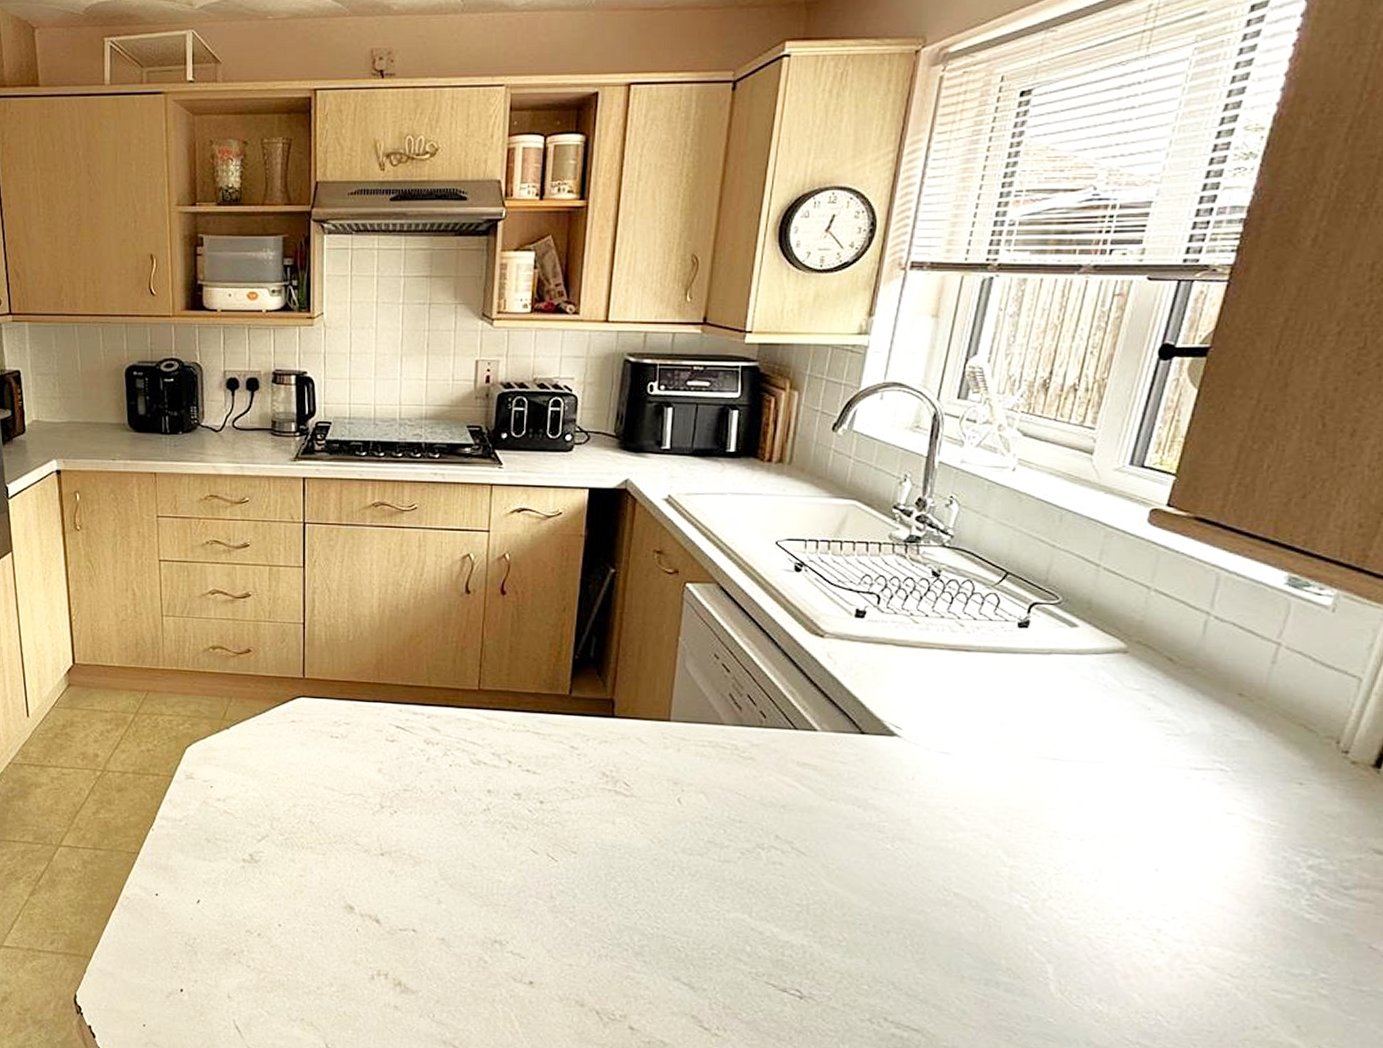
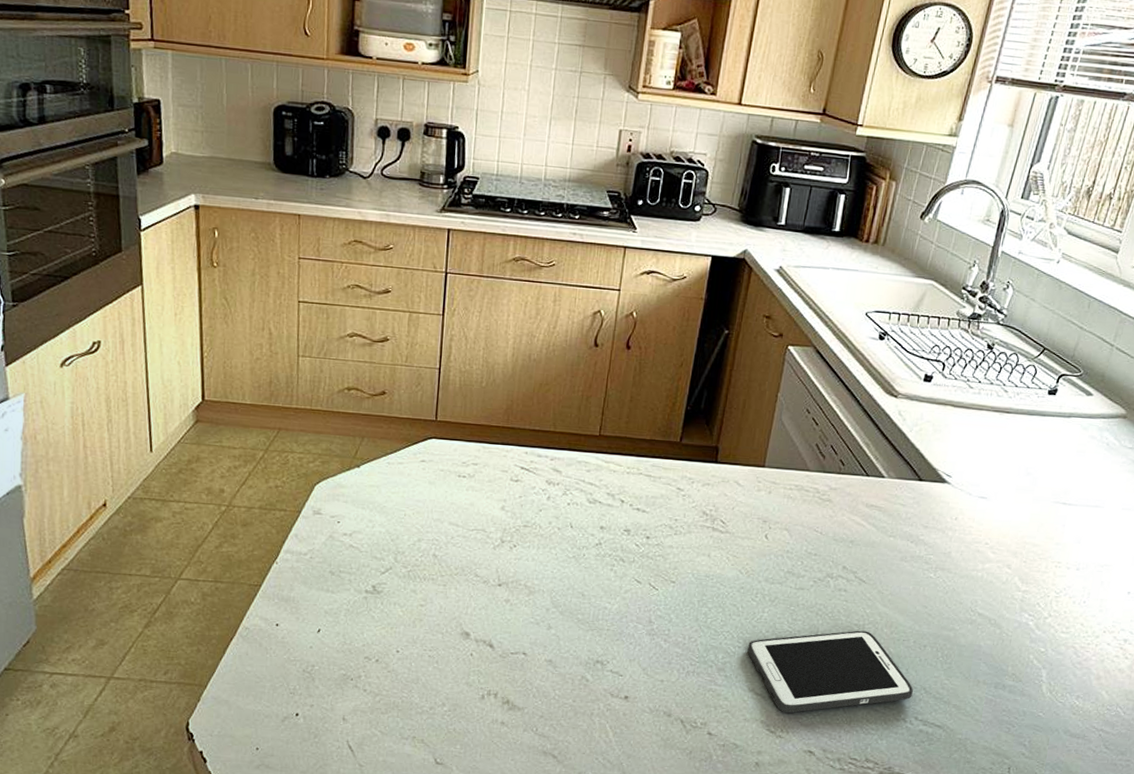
cell phone: none [668,911,878,1007] -> present [747,630,913,713]

